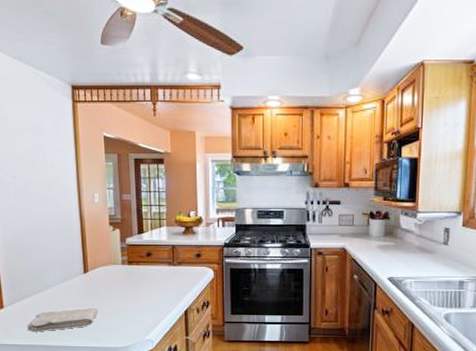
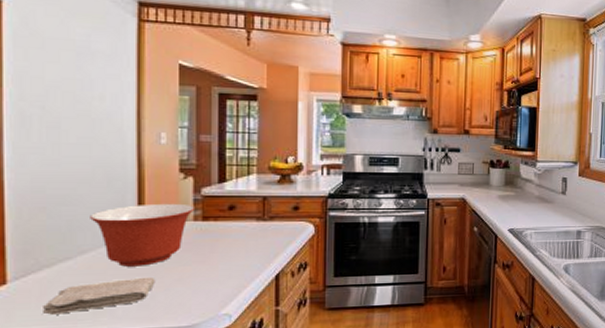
mixing bowl: none [51,250,123,299] -> present [90,203,196,267]

